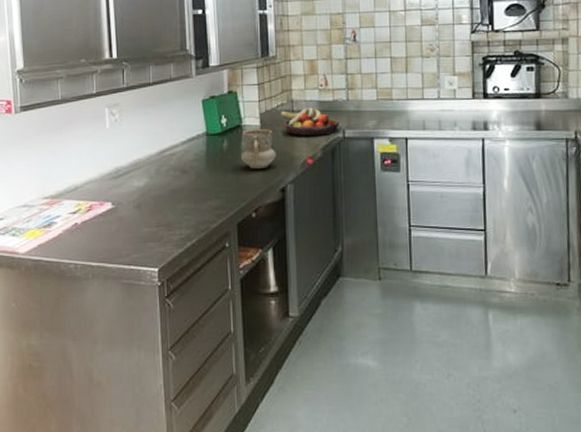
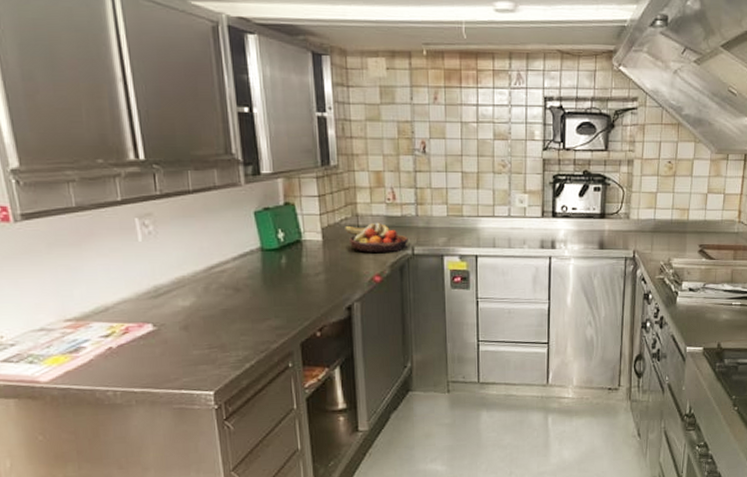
mug: present [240,129,277,169] -> none [301,245,341,287]

